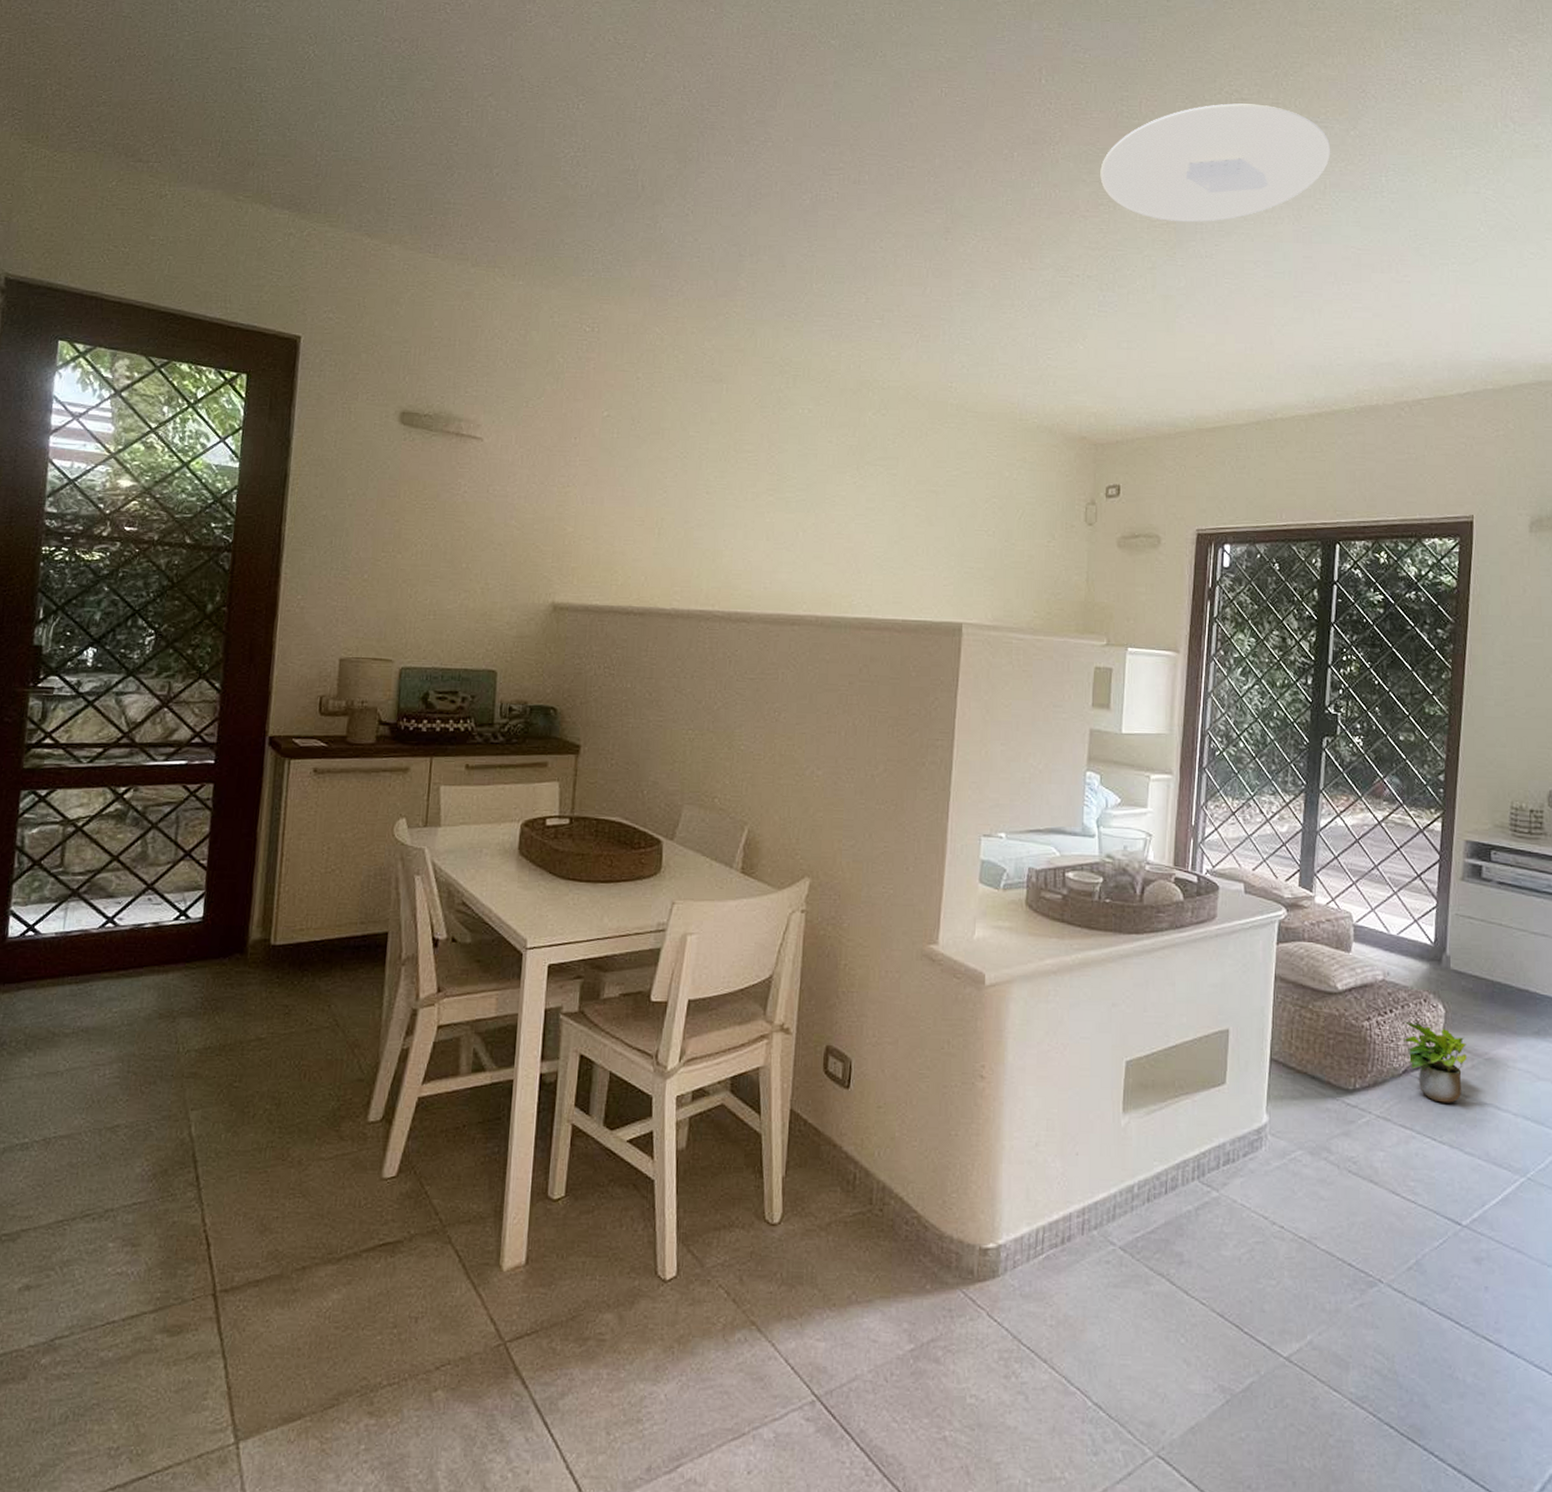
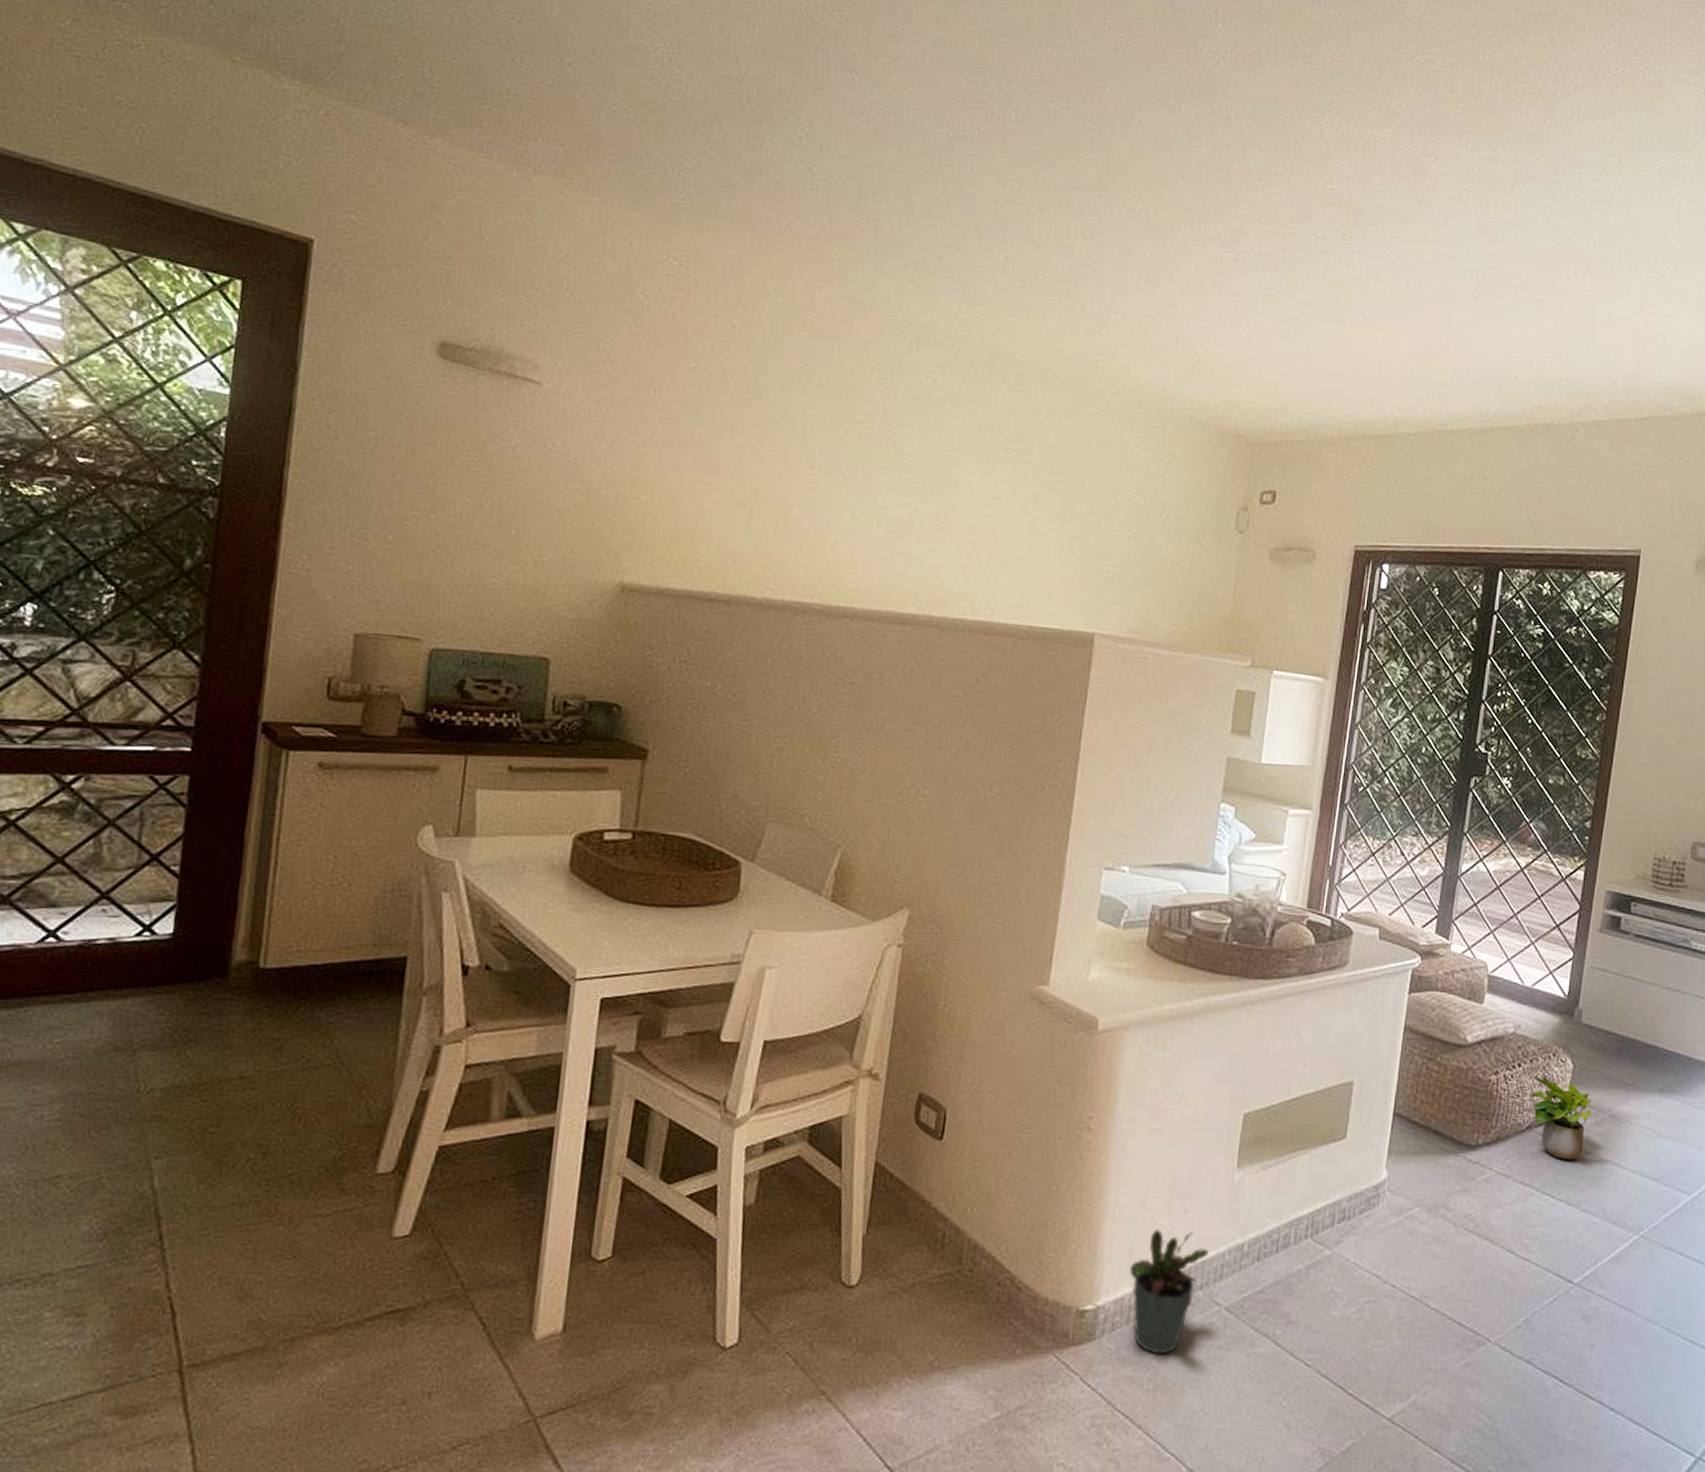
potted plant: none [1027,1170,1101,1292] -> present [1130,1228,1209,1355]
ceiling light: present [1100,103,1331,222] -> none [1276,73,1525,205]

